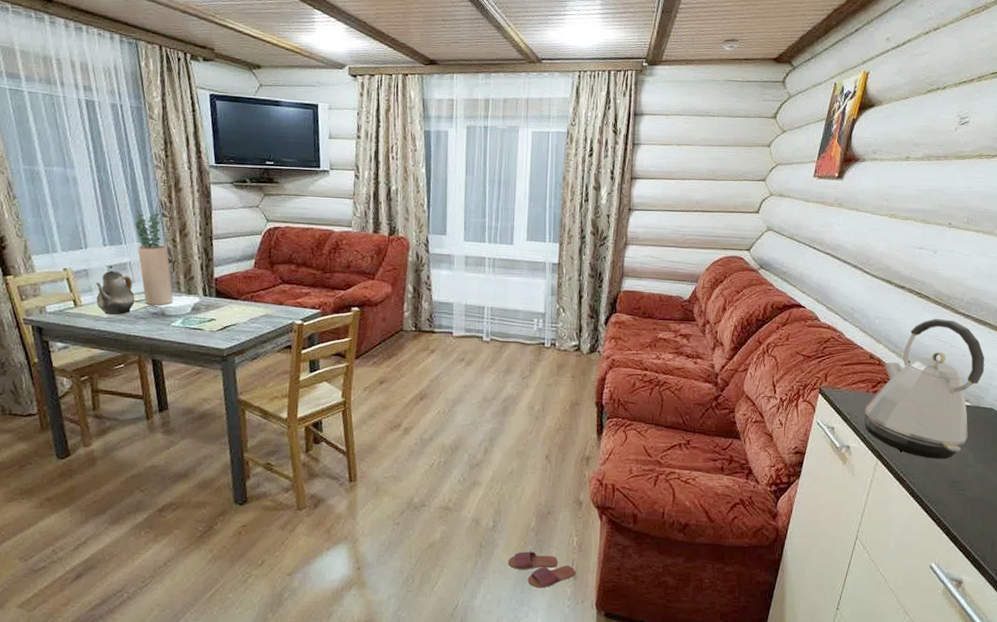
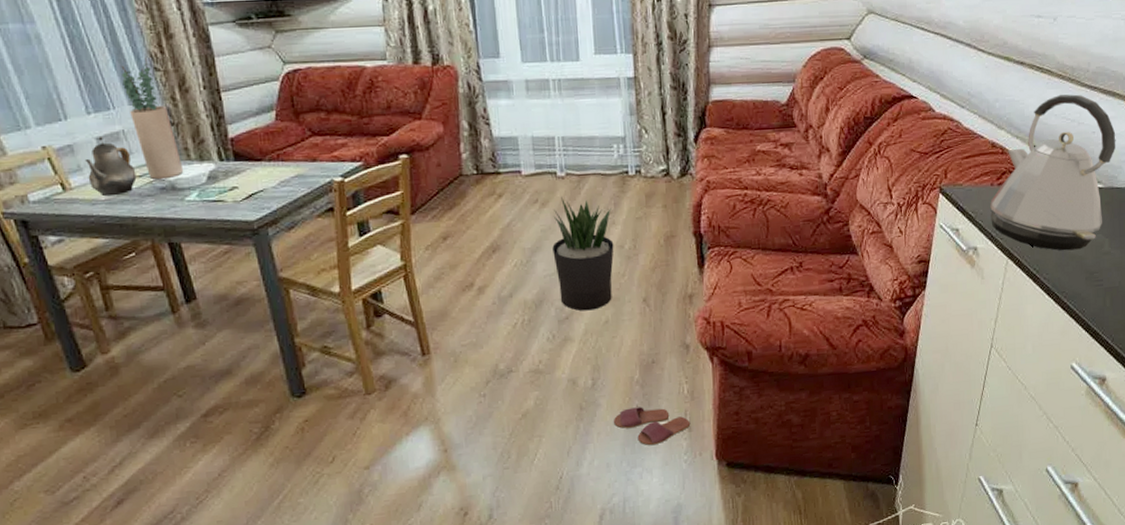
planter: none [472,358,527,460] -> present [552,196,614,311]

